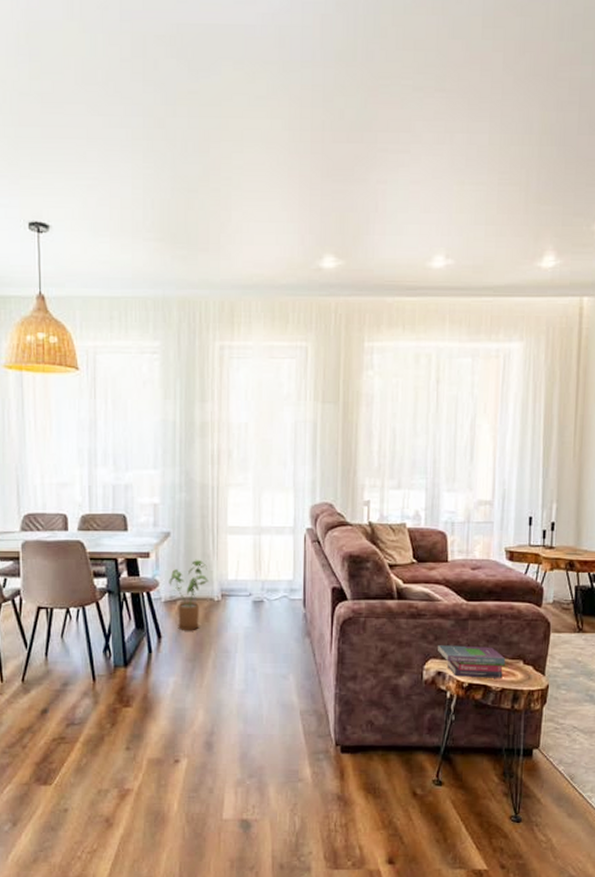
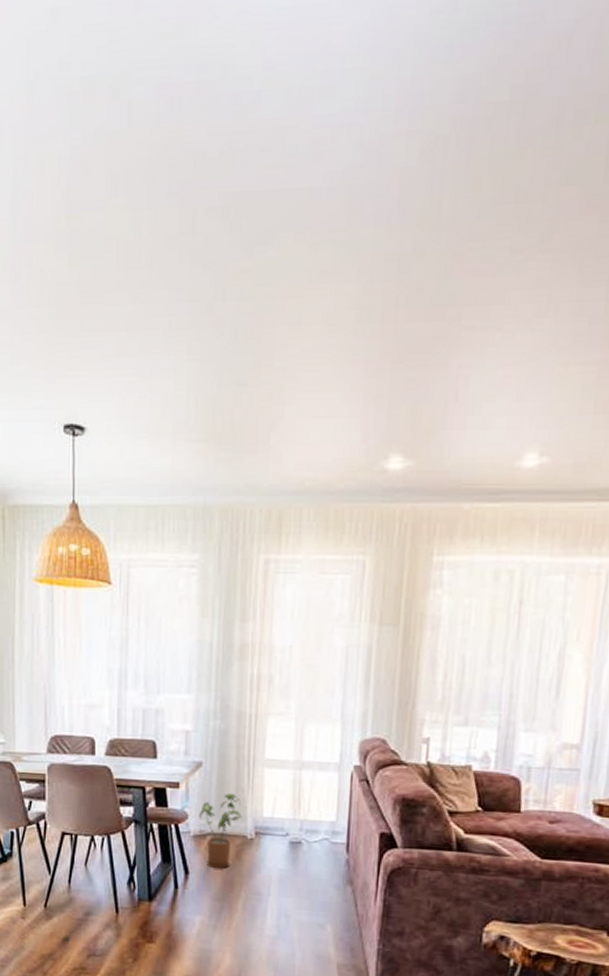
books: present [438,645,506,678] -> none [502,906,586,950]

